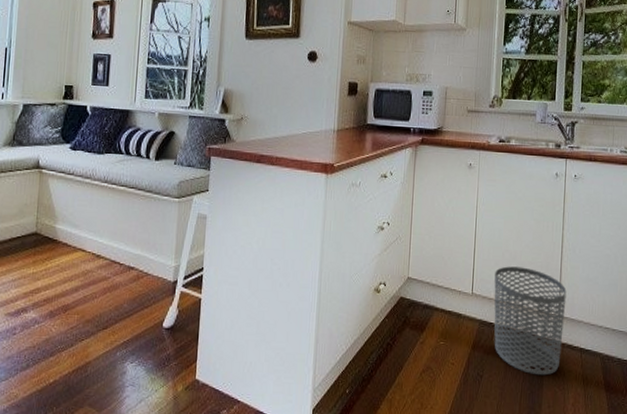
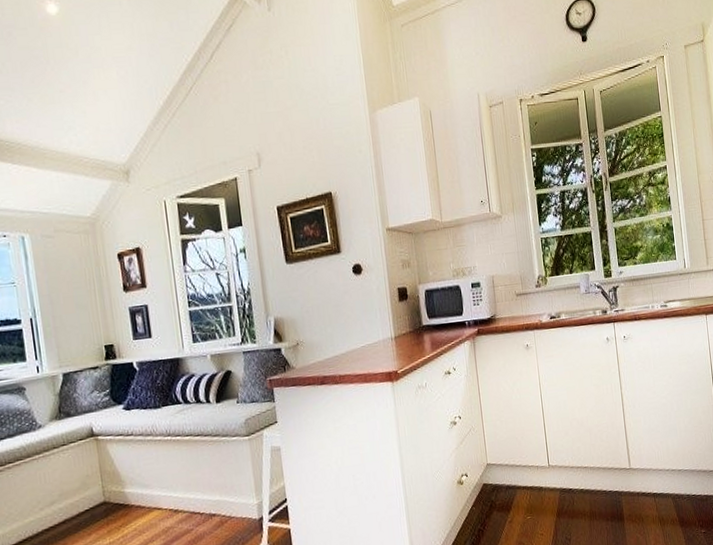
waste bin: present [494,266,567,376] -> none [566,431,638,527]

